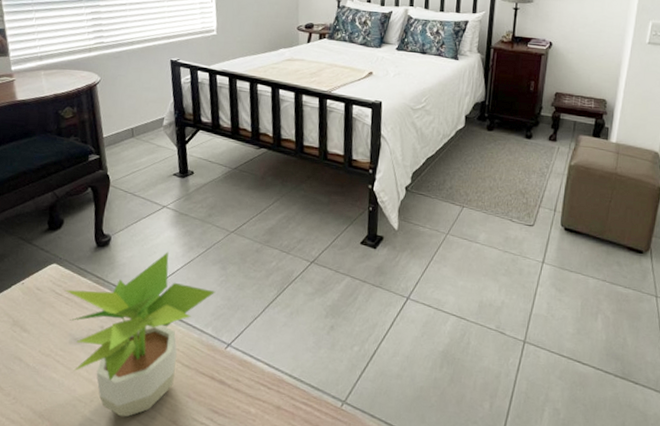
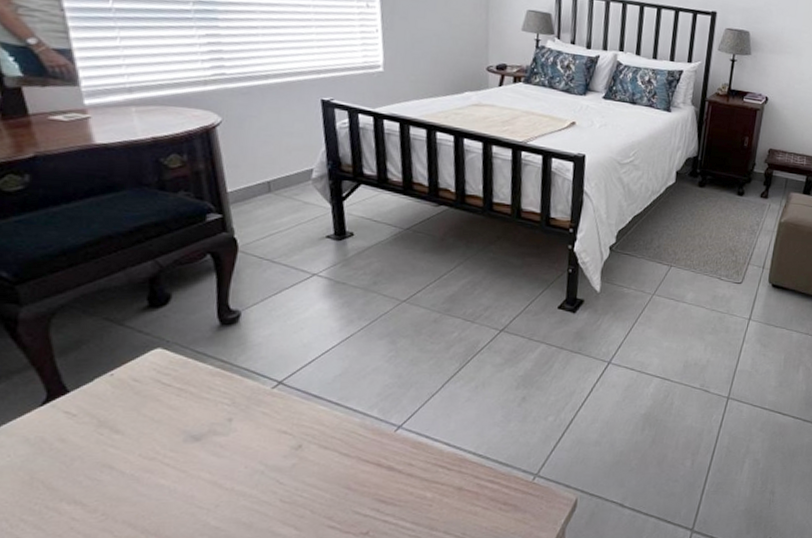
potted plant: present [64,251,216,417] -> none [175,327,383,520]

